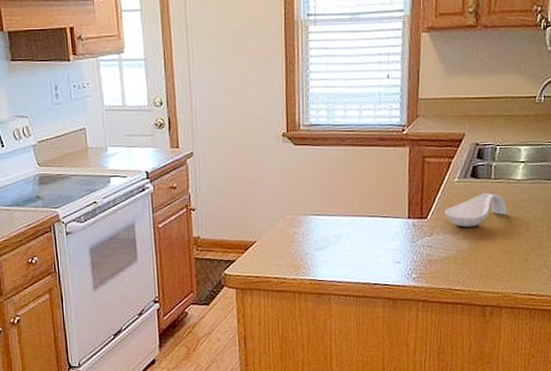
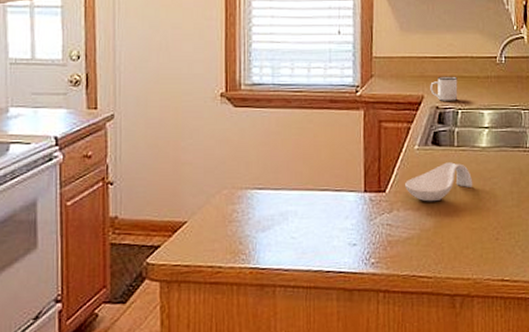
mug: none [471,115,498,138] -> present [430,76,458,101]

